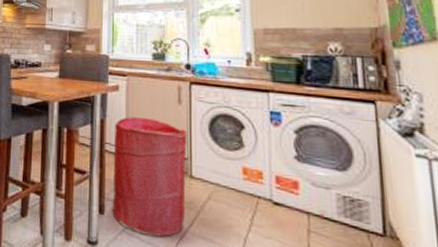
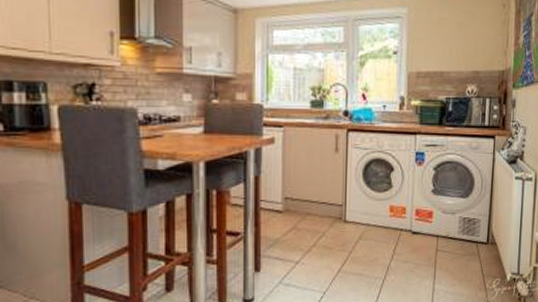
laundry hamper: present [112,117,187,238] -> none [268,170,343,282]

